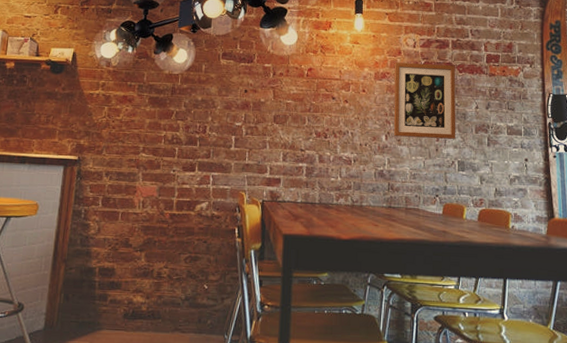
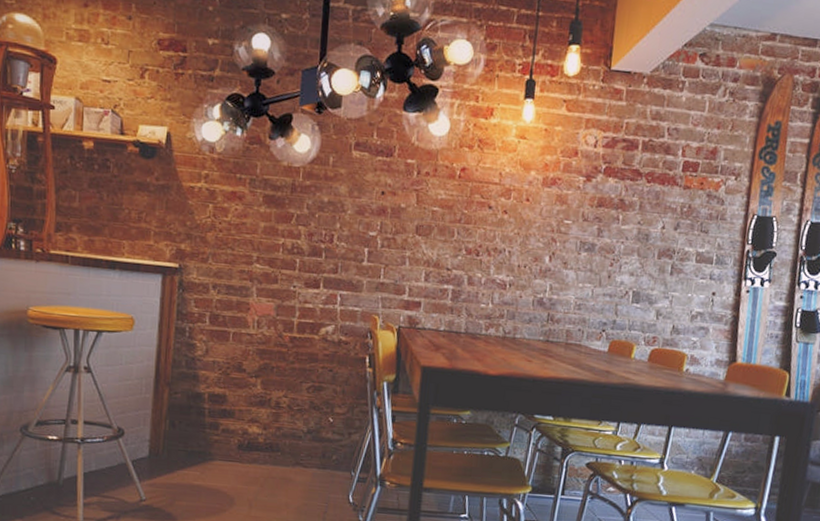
wall art: present [393,62,456,139] -> none [559,165,643,265]

